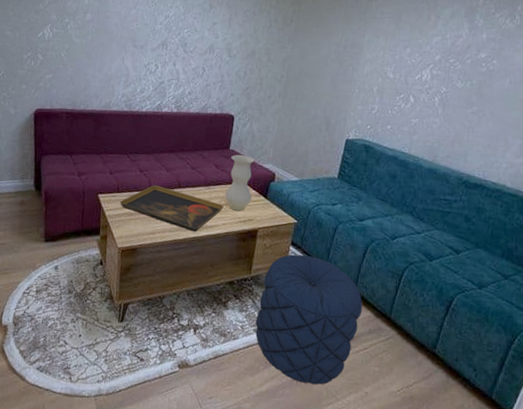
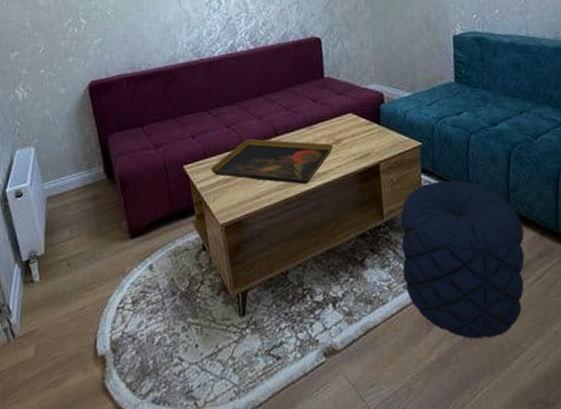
vase: present [225,154,255,211] -> none [328,80,364,148]

